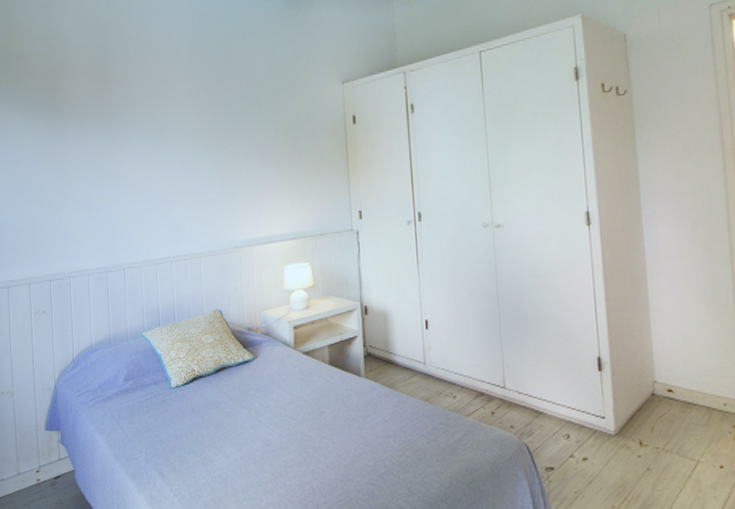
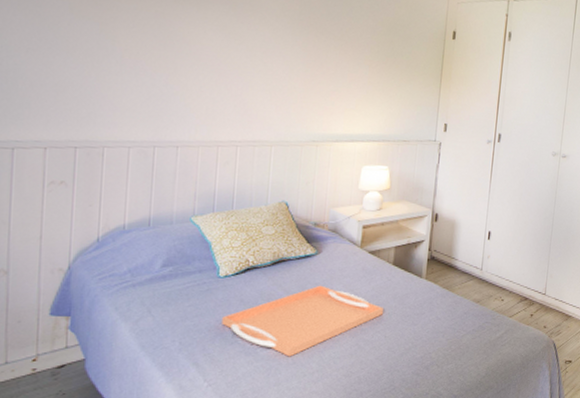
serving tray: none [178,390,328,466] -> present [222,285,384,357]

